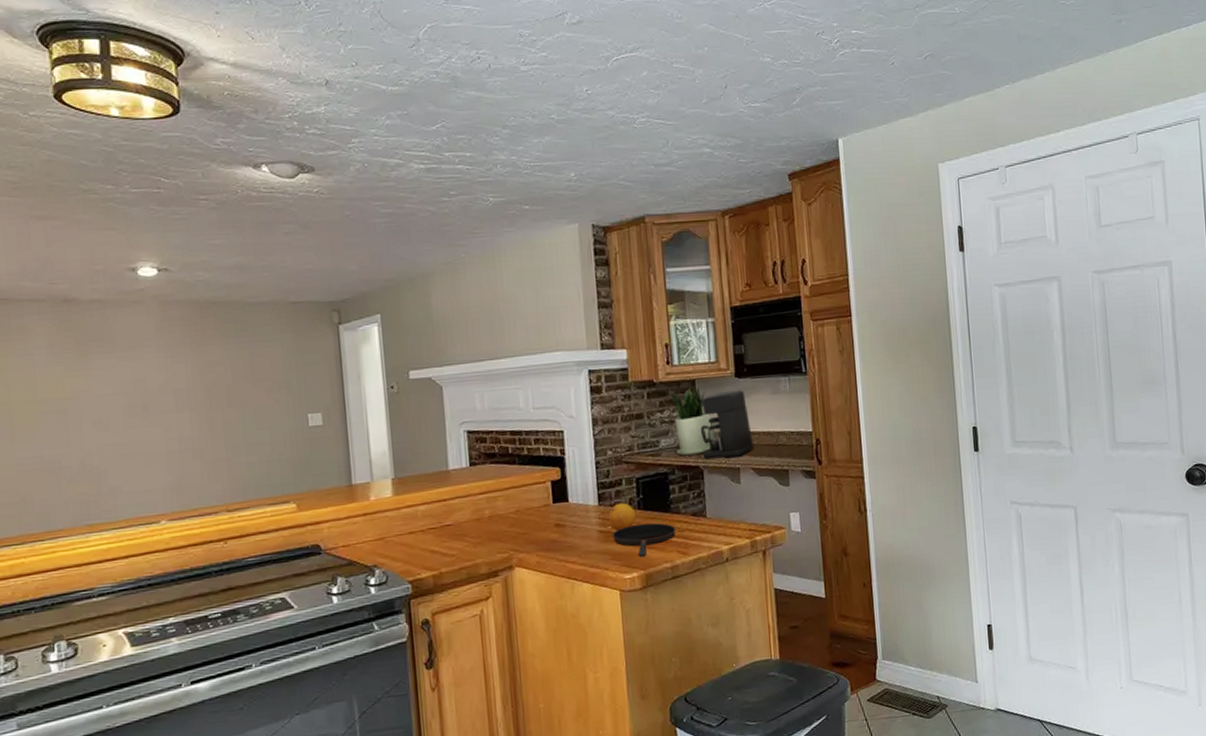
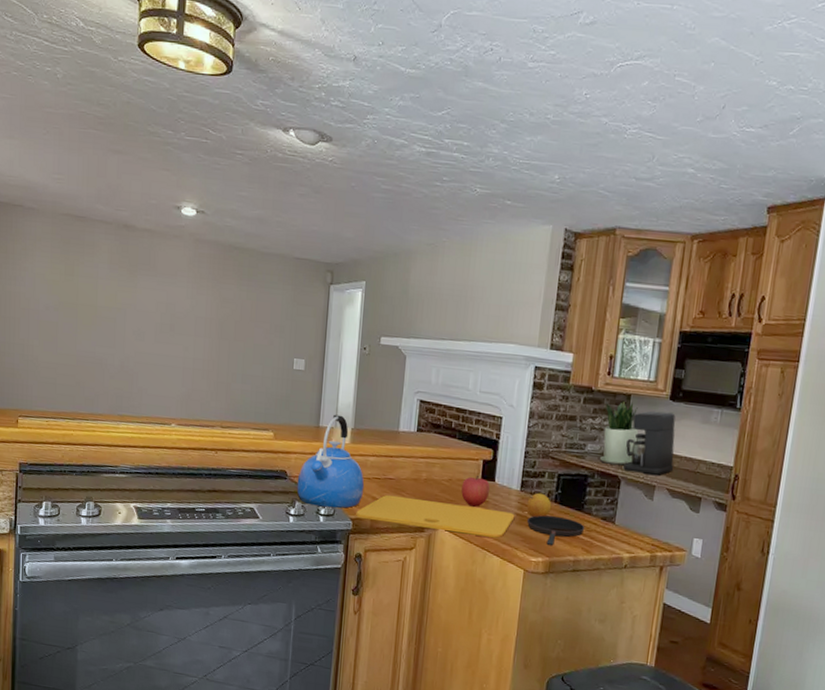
kettle: none [334,466,420,578] -> present [296,414,365,509]
cutting board: none [414,531,599,578] -> present [356,495,515,538]
fruit: none [532,500,566,535] -> present [461,476,491,507]

